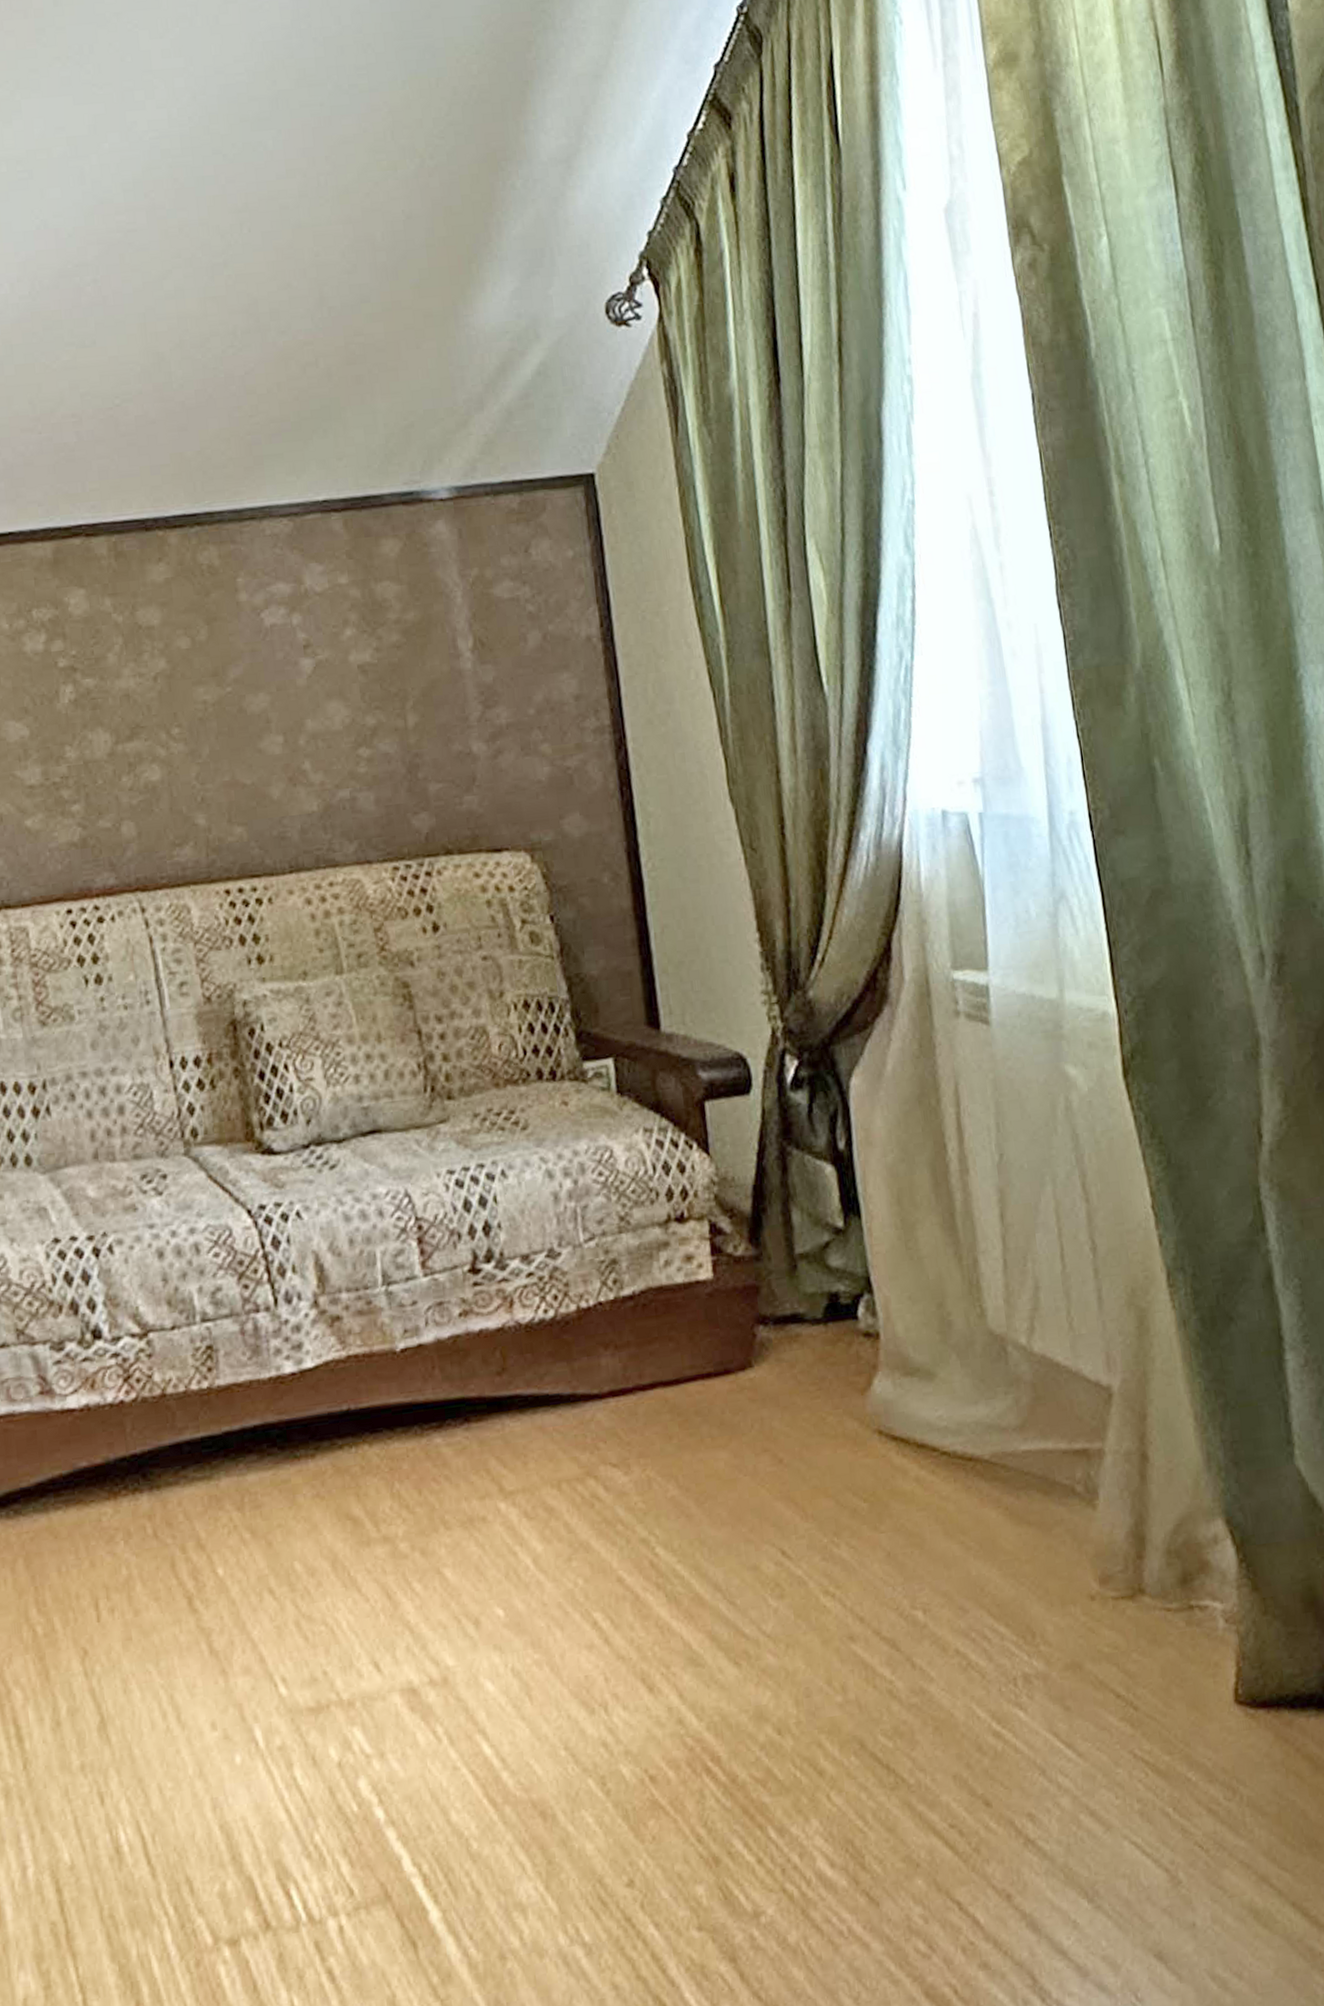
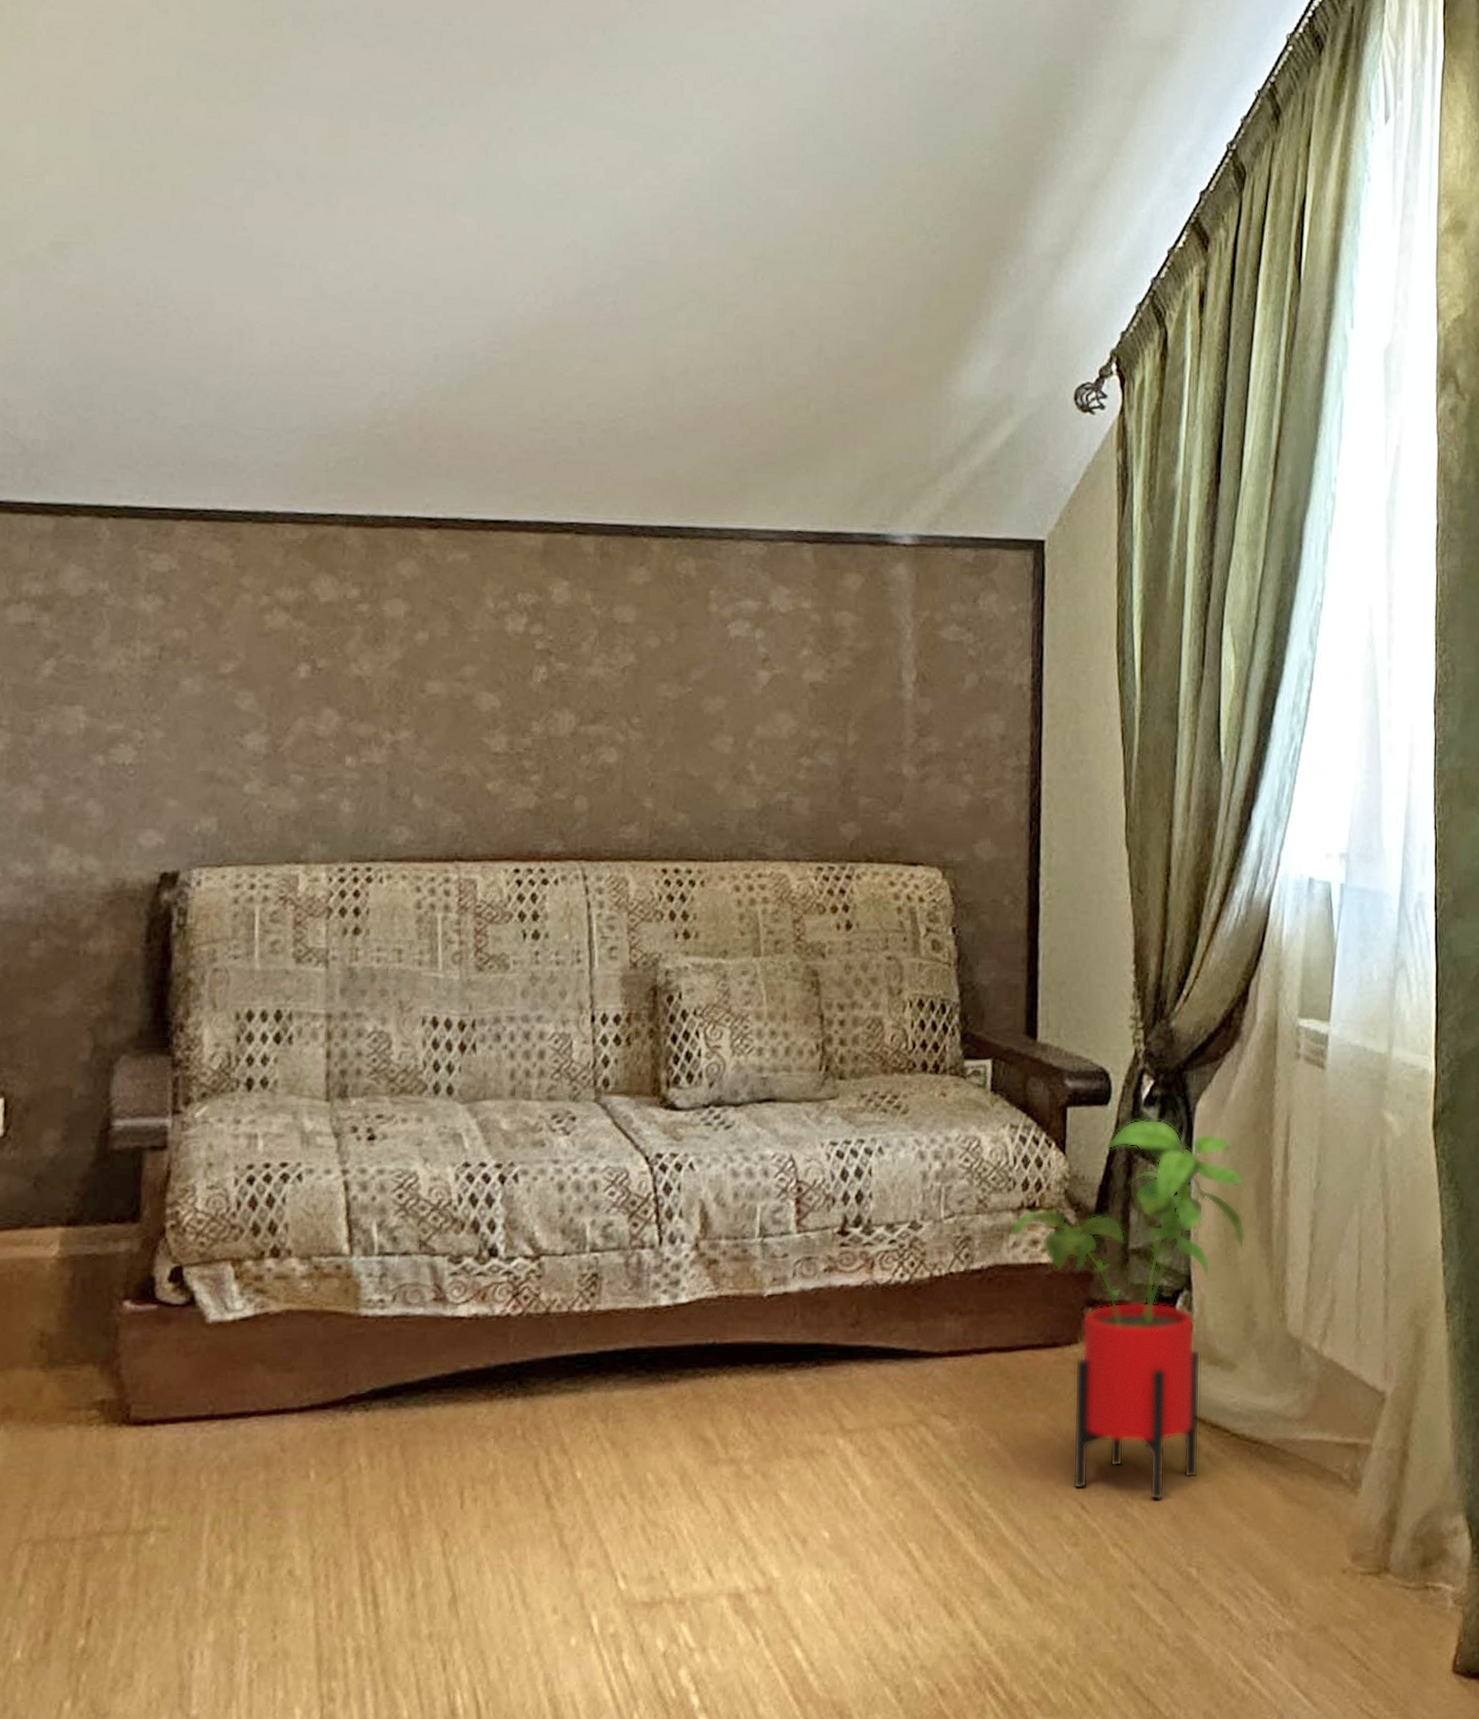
house plant: none [660,1103,927,1538] -> present [1011,1119,1246,1501]

